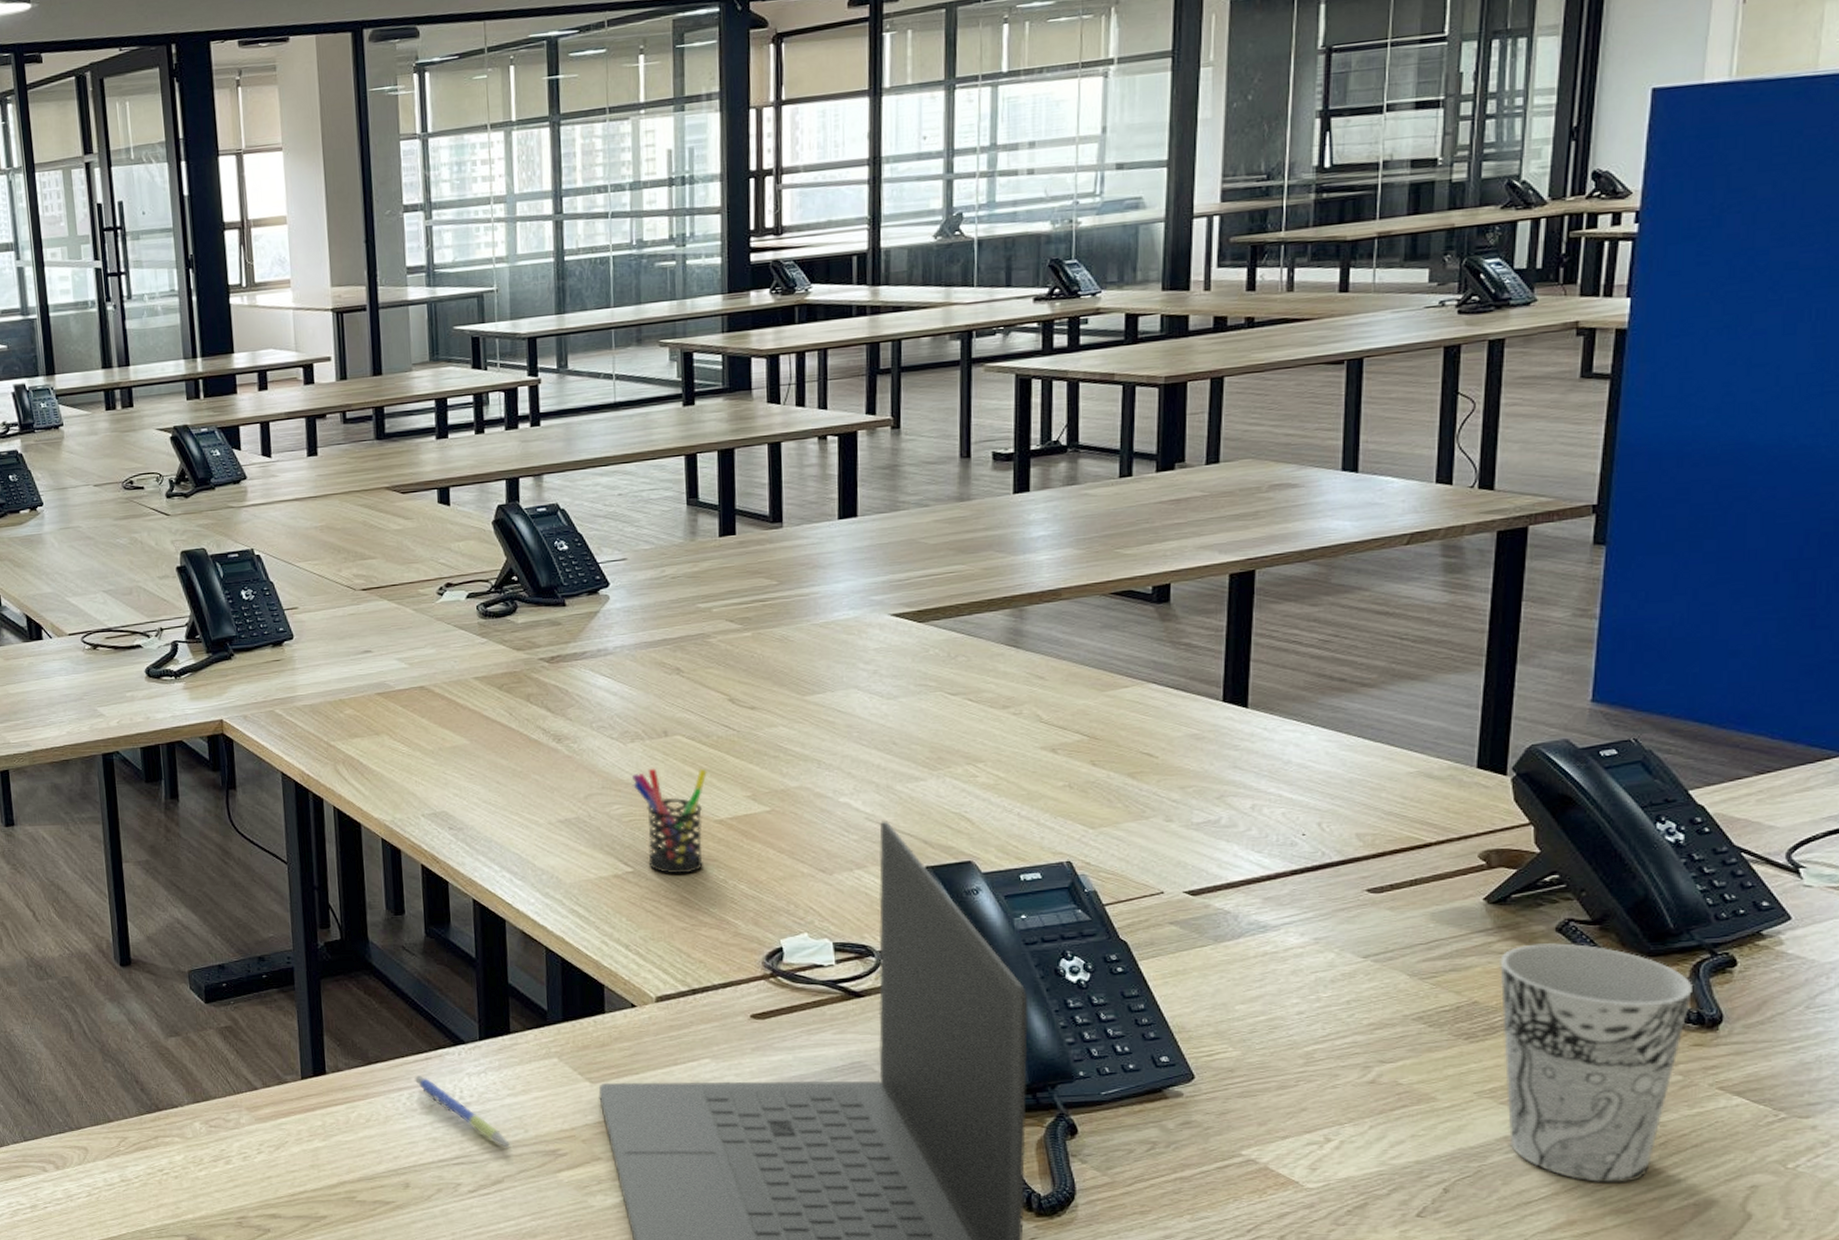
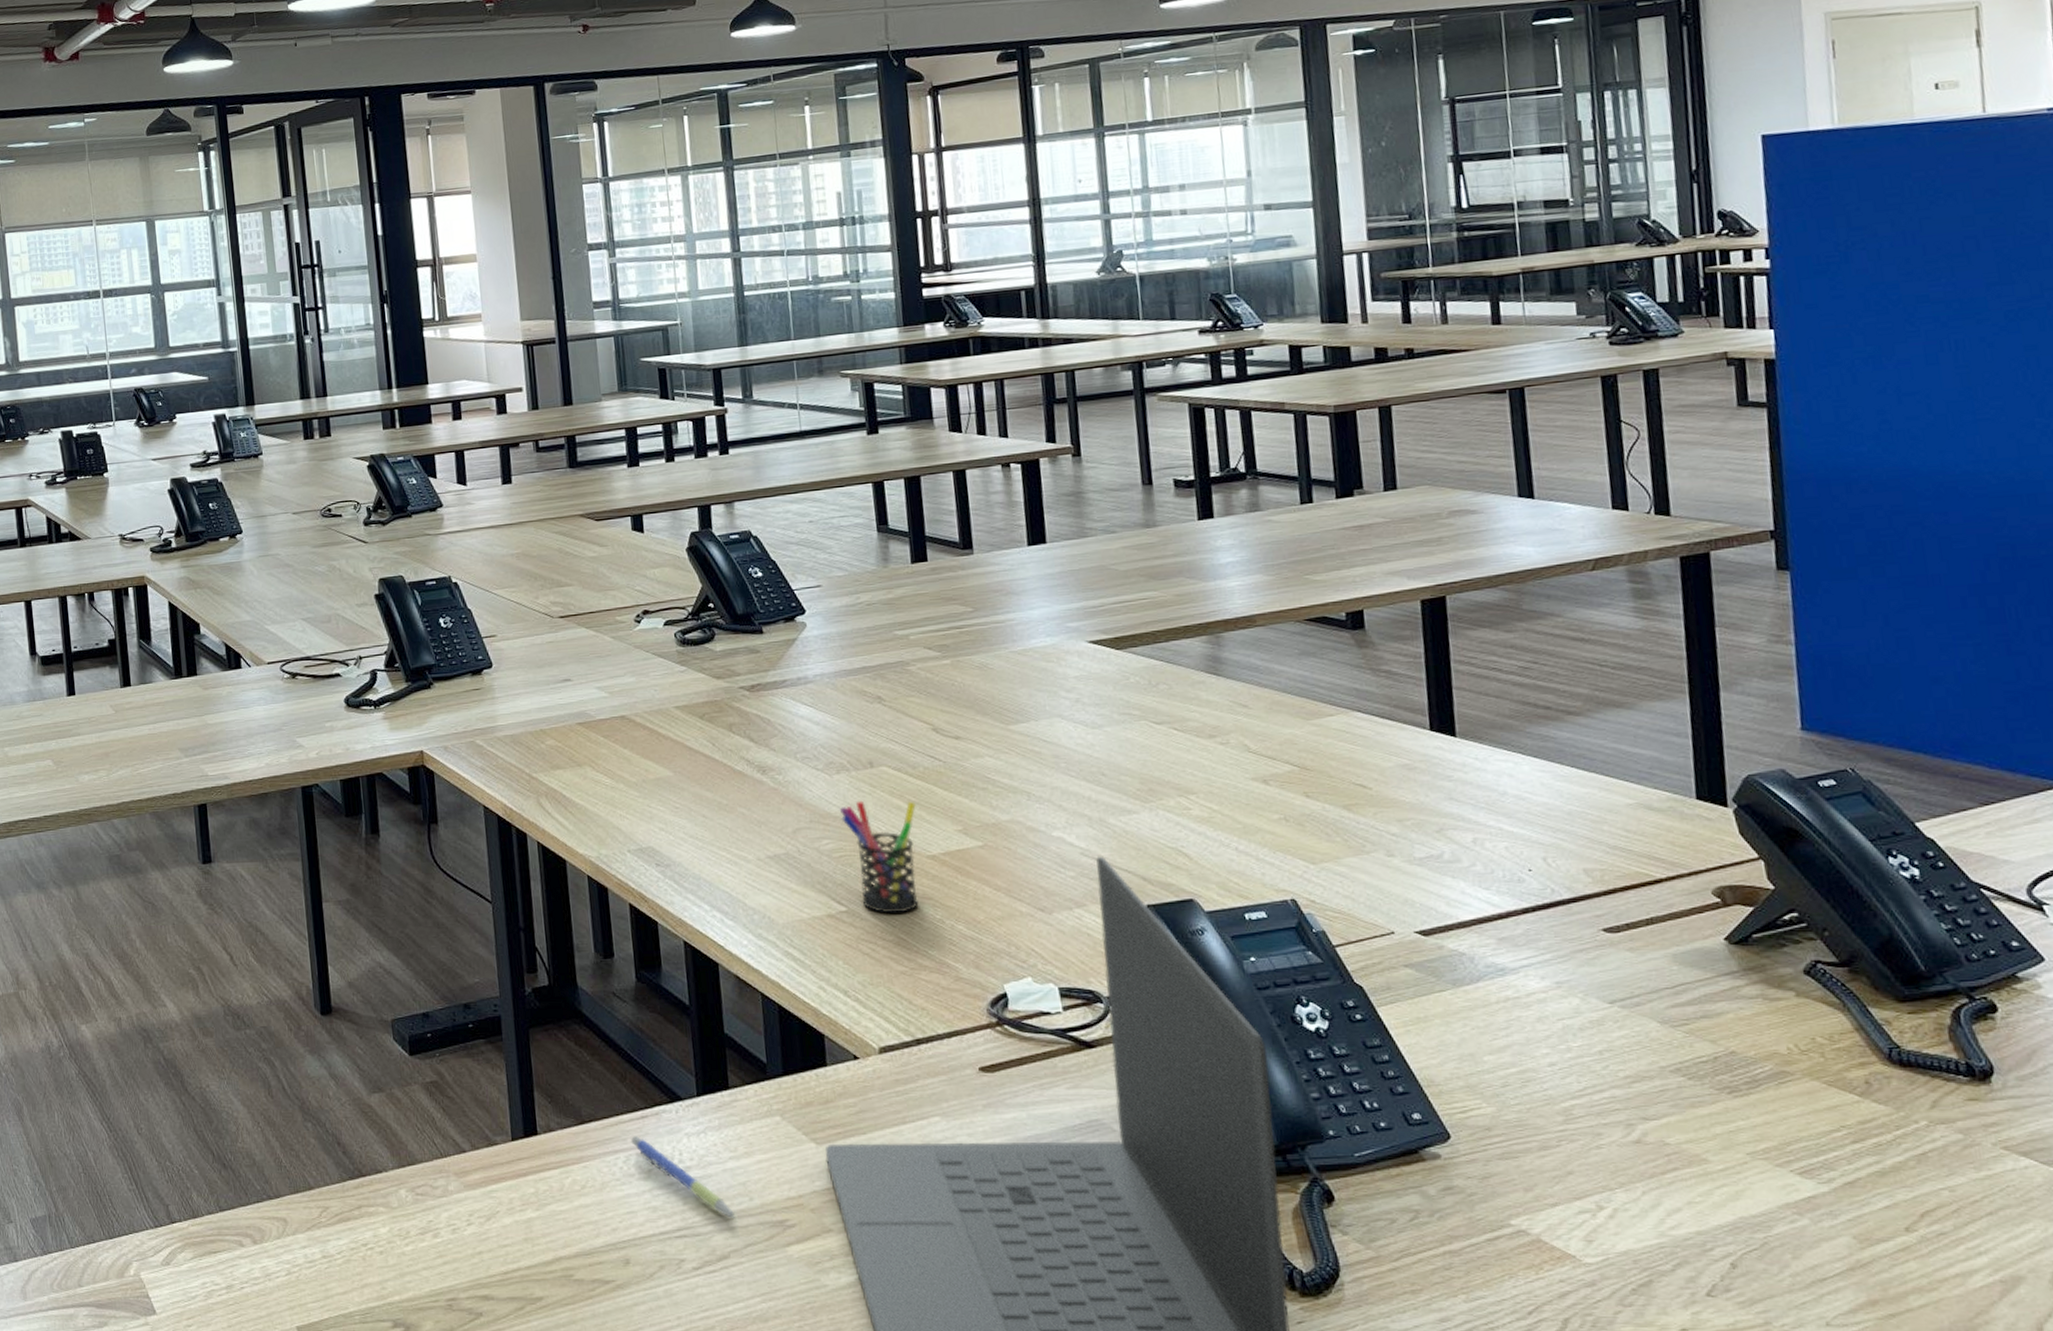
cup: present [1500,943,1692,1182] -> none [1751,987,1957,1256]

